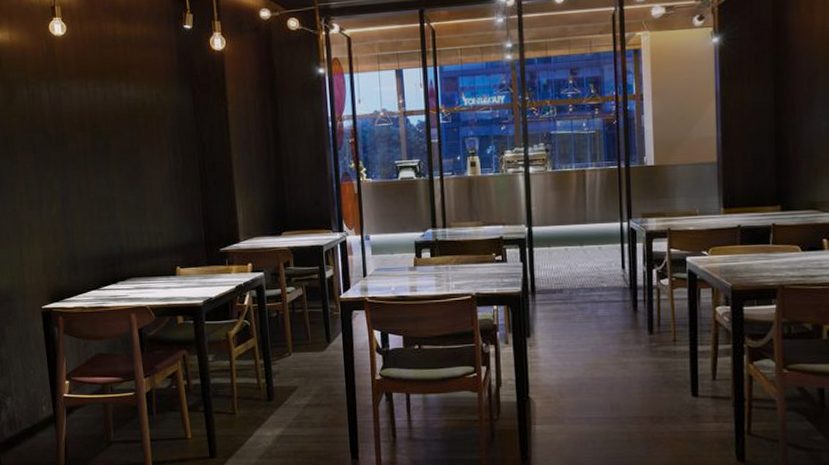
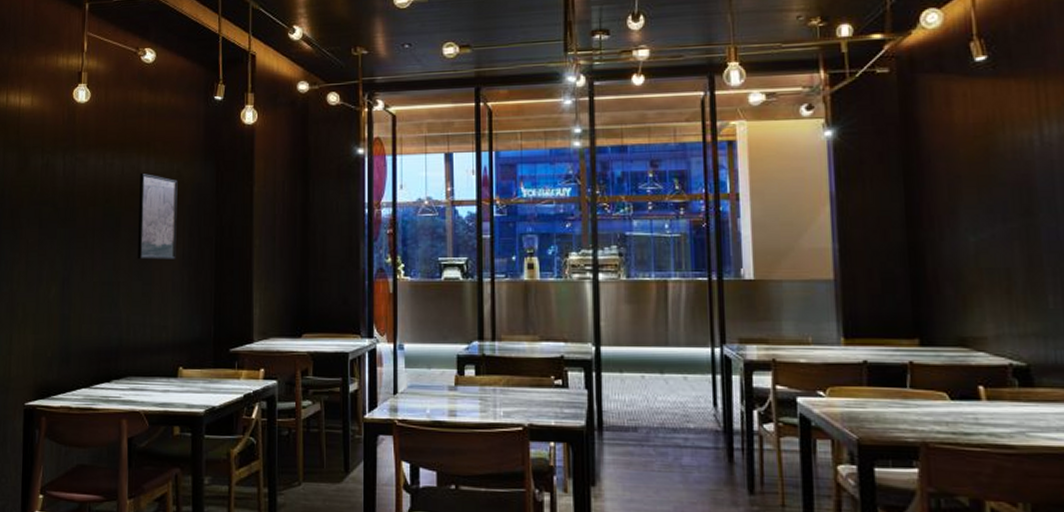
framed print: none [122,98,164,177] -> present [138,172,178,260]

